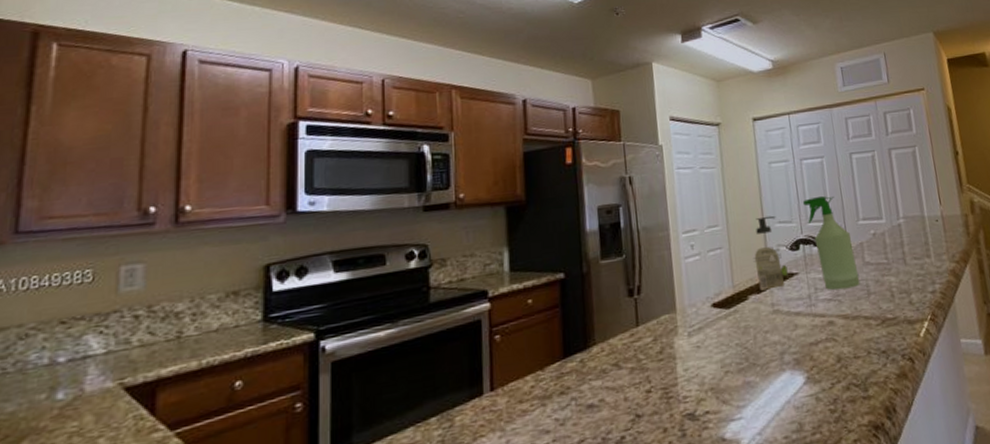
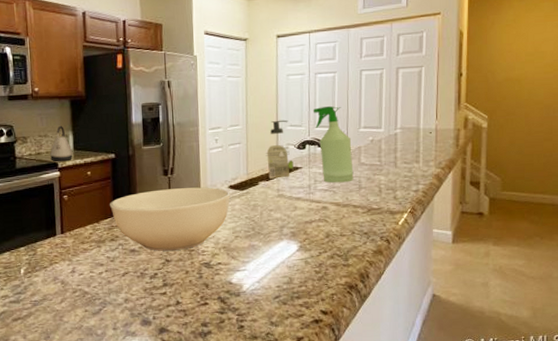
kettle: none [476,240,509,290] -> present [49,125,73,162]
bowl: none [557,307,715,404] -> present [109,187,231,251]

